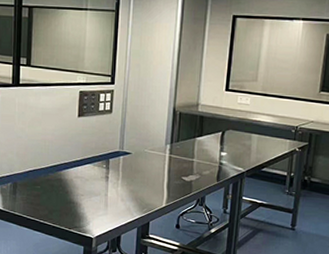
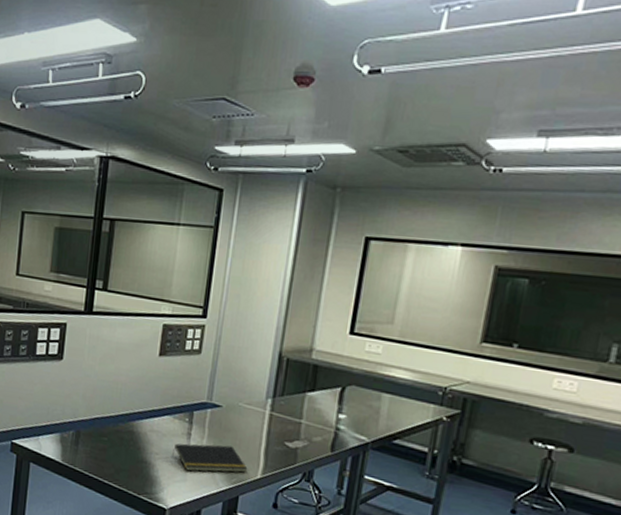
notepad: none [95,183,155,207] -> present [172,443,248,473]

